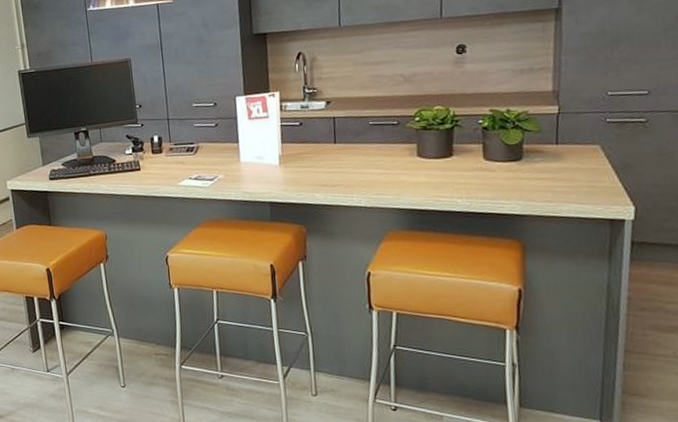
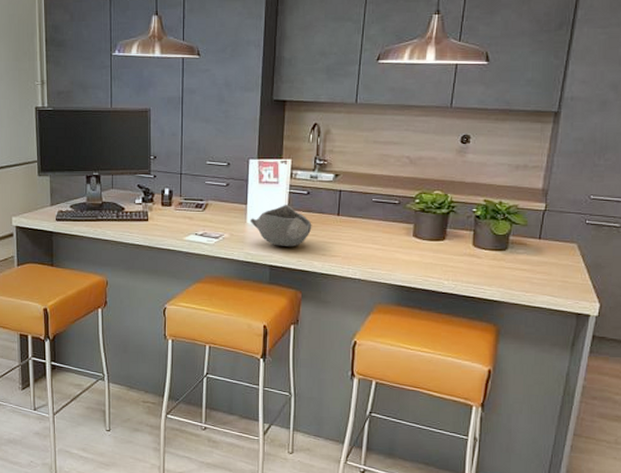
bowl: none [243,137,309,182] -> present [250,204,312,247]

